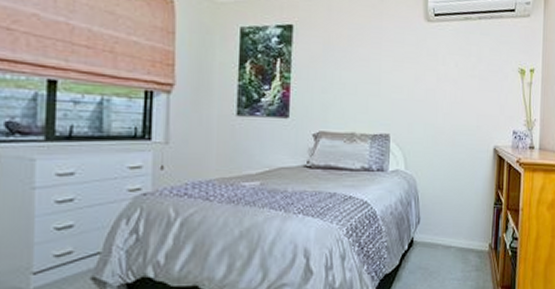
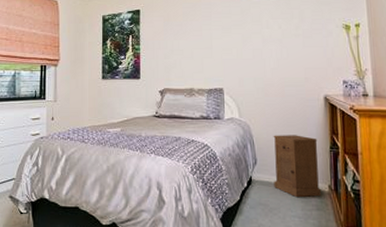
nightstand: none [436,190,483,259] -> present [273,135,321,198]

